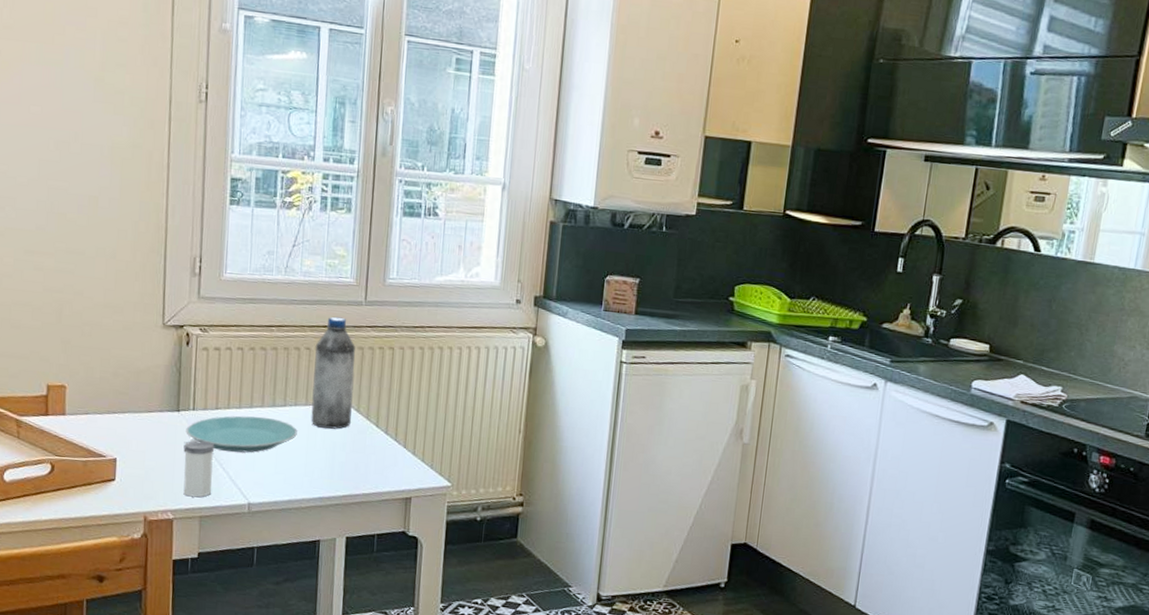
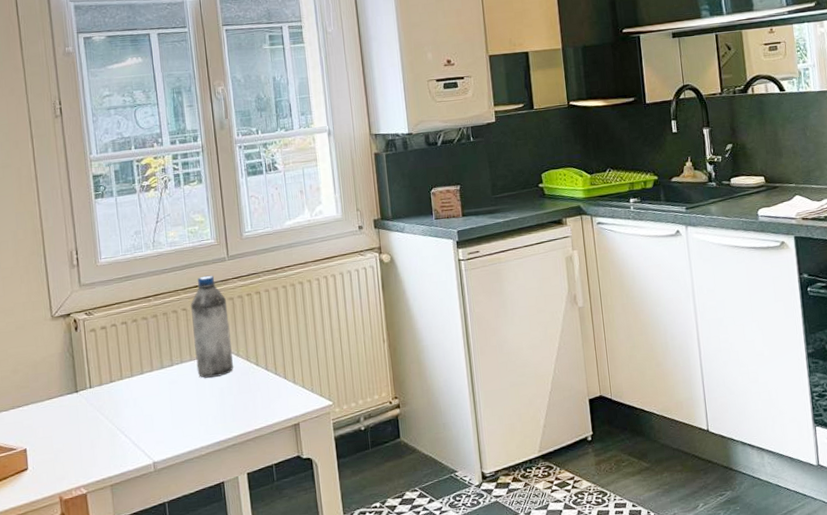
salt shaker: present [183,440,215,497] -> none [86,413,118,469]
plate: present [186,415,297,453] -> none [86,379,187,420]

